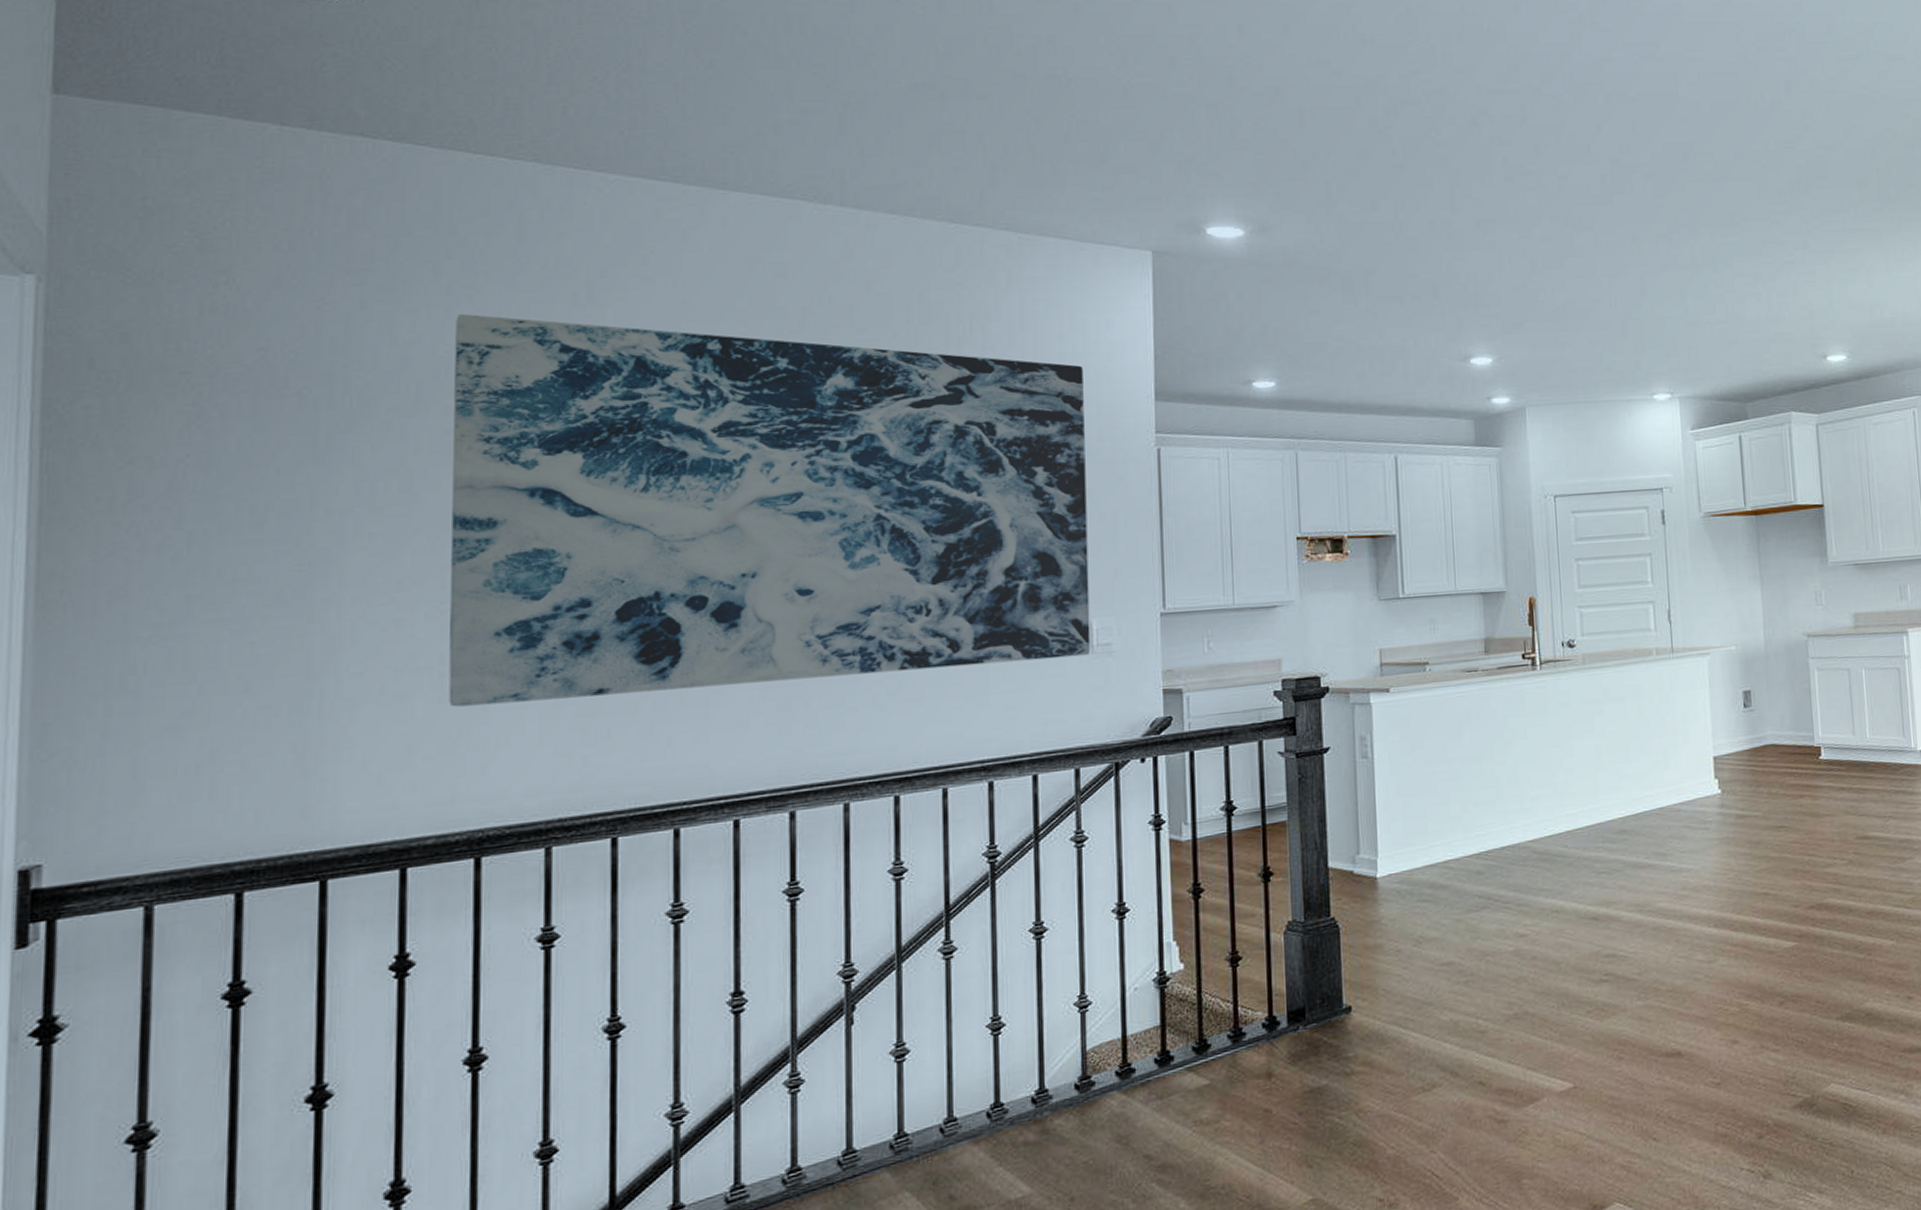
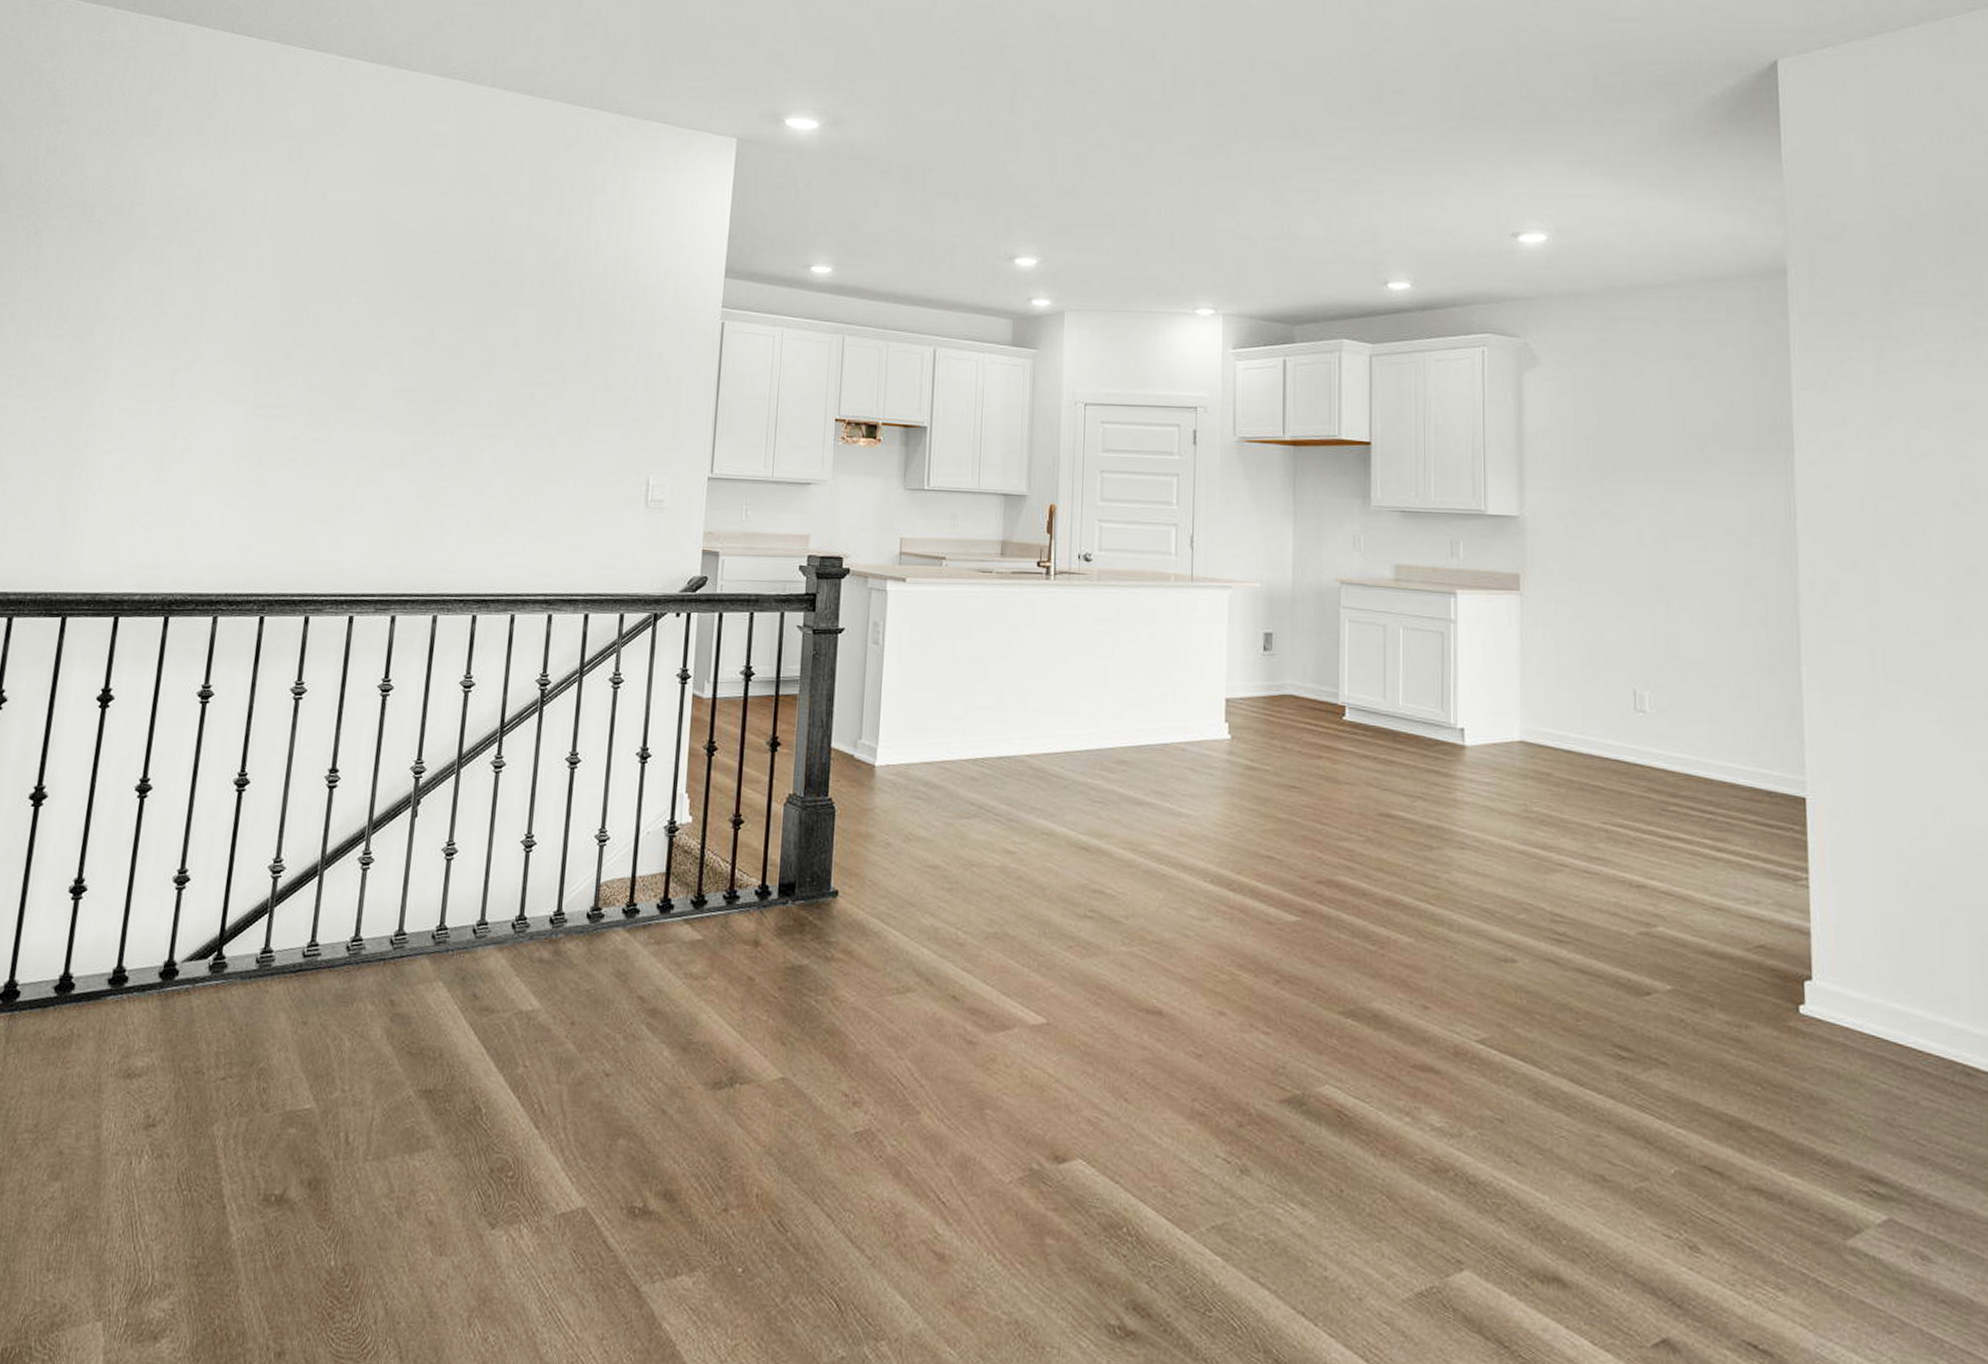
wall art: present [449,314,1091,707] -> none [163,165,667,509]

